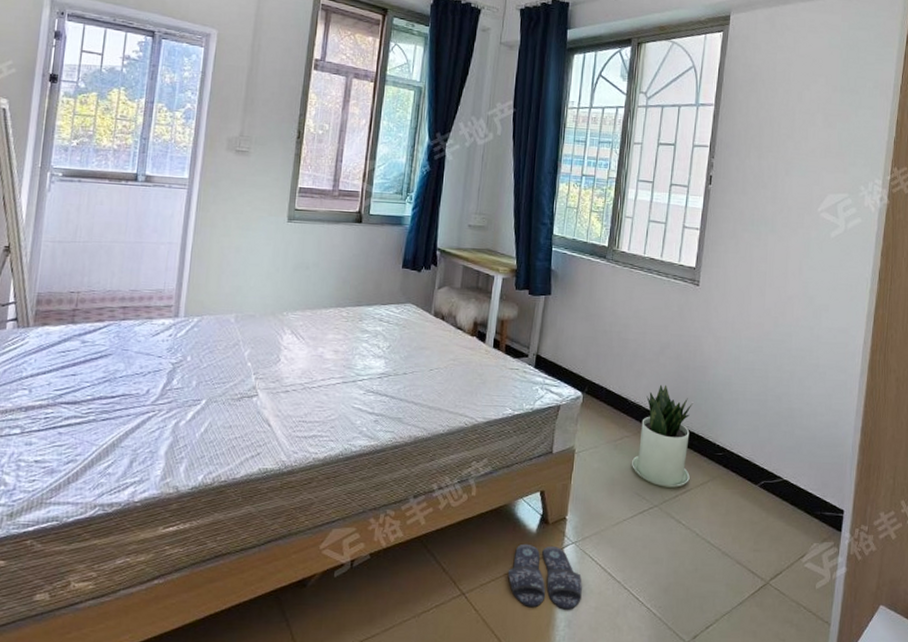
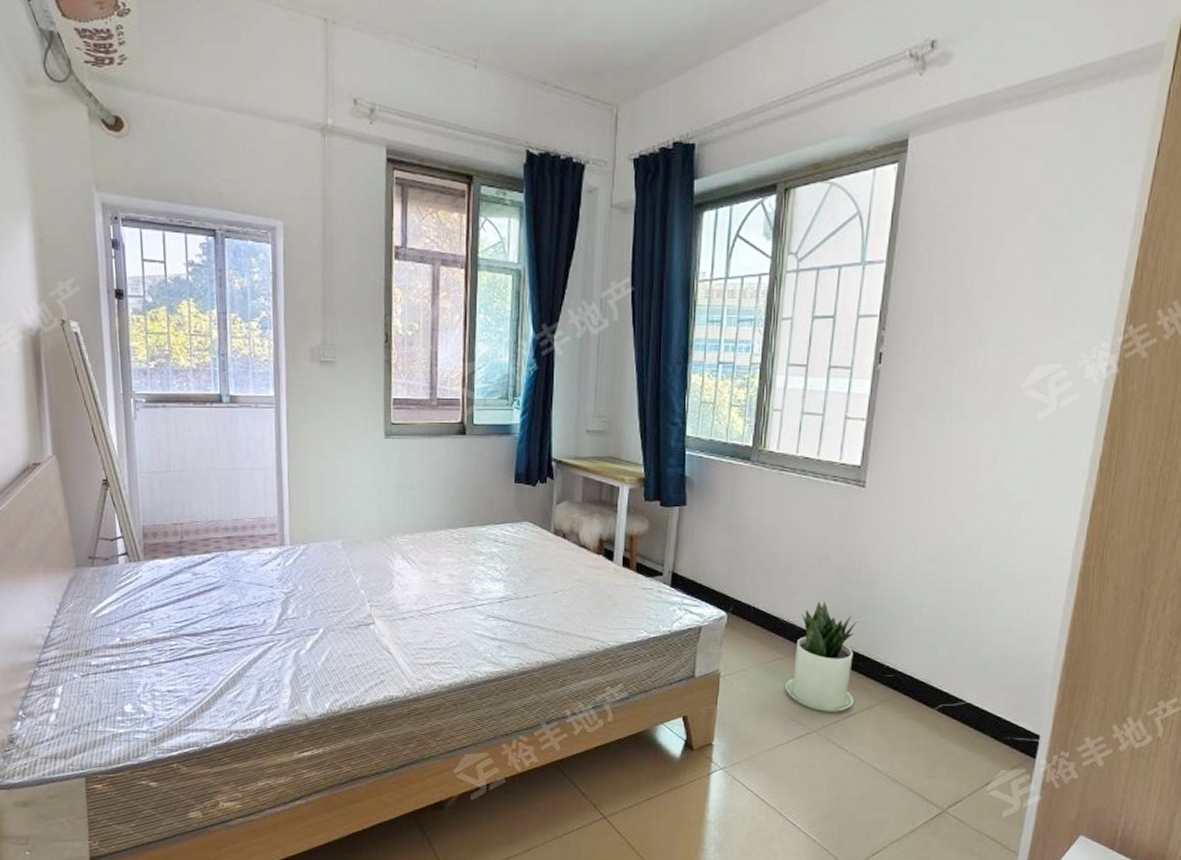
slippers: present [507,543,582,610] -> none [651,769,733,835]

